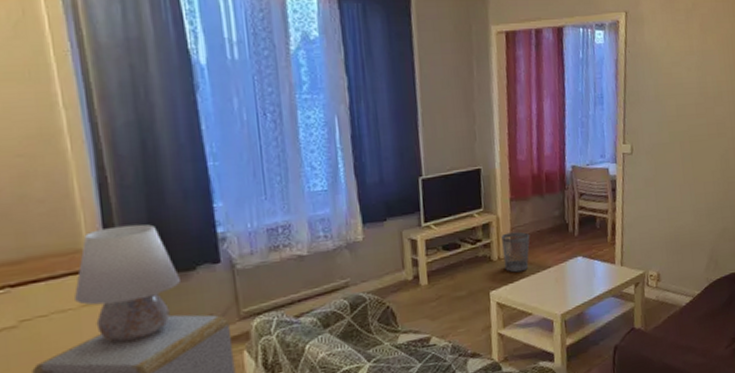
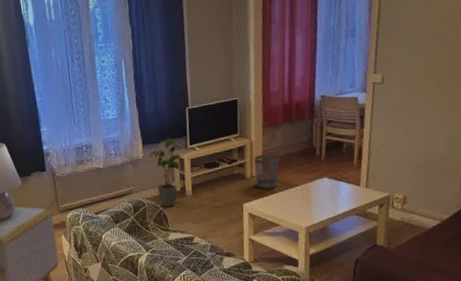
house plant: none [372,215,419,303] -> present [149,138,186,208]

